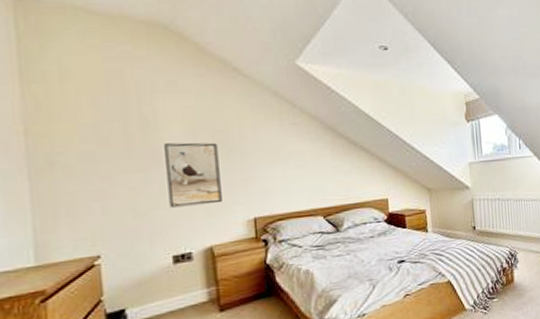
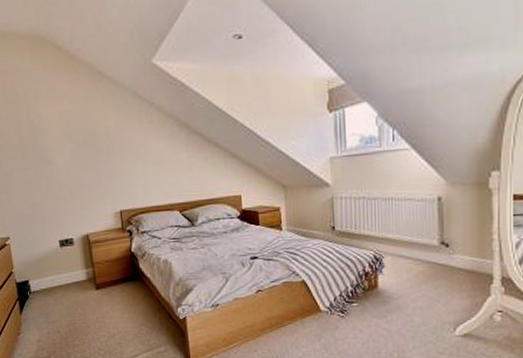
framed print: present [164,142,222,208] -> none [48,142,94,200]

